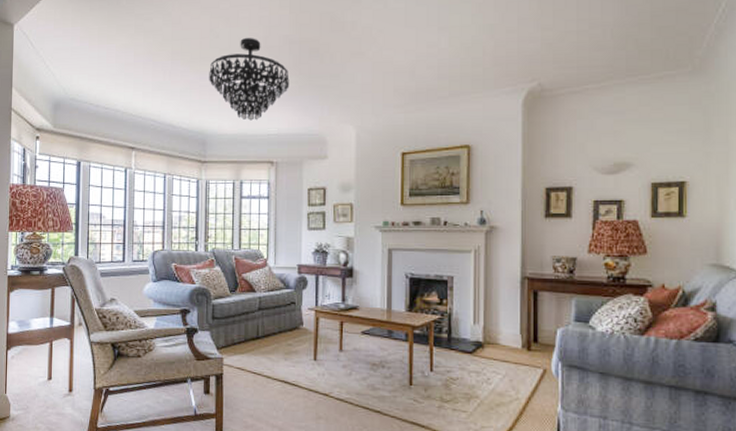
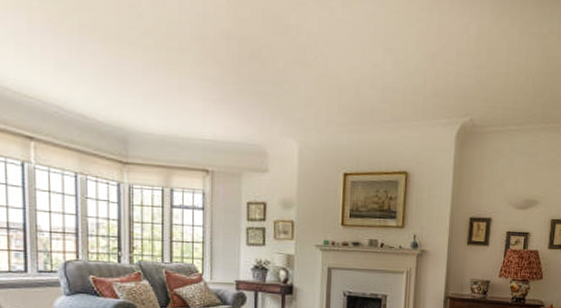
chandelier: present [209,38,290,121] -> none [129,23,227,122]

